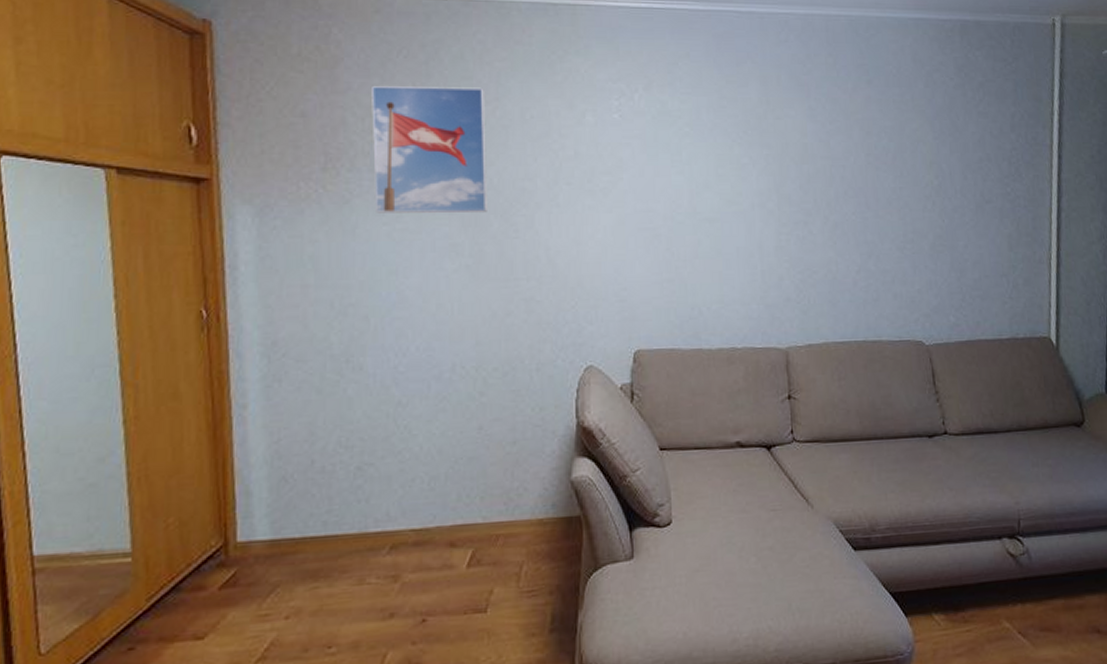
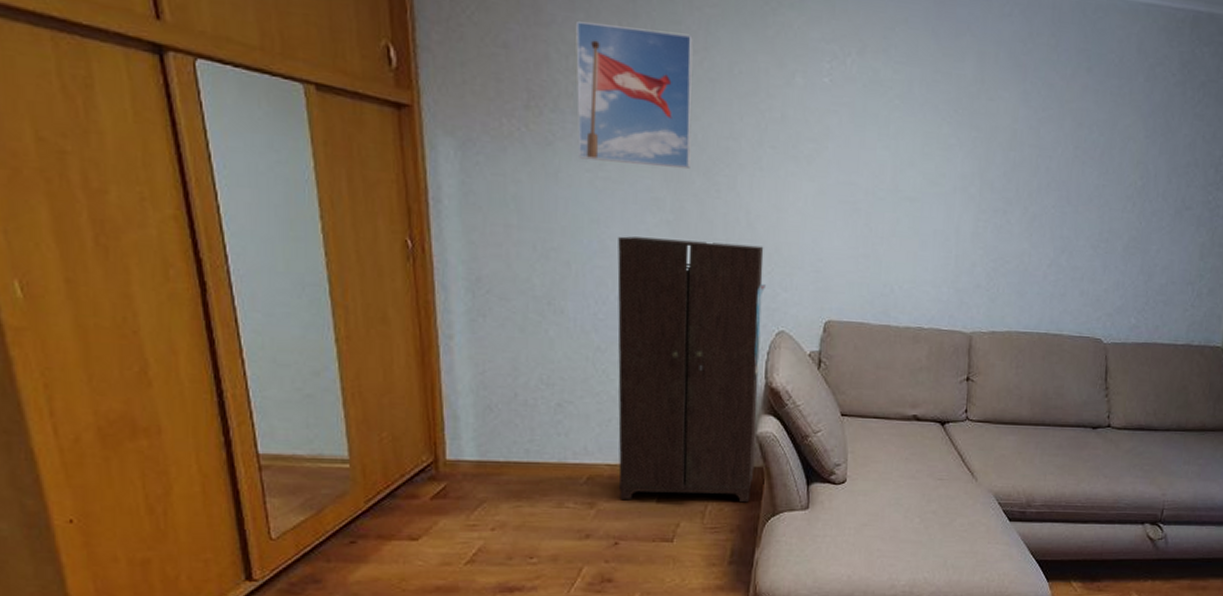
cabinet: none [417,281,571,568] -> present [617,236,766,503]

